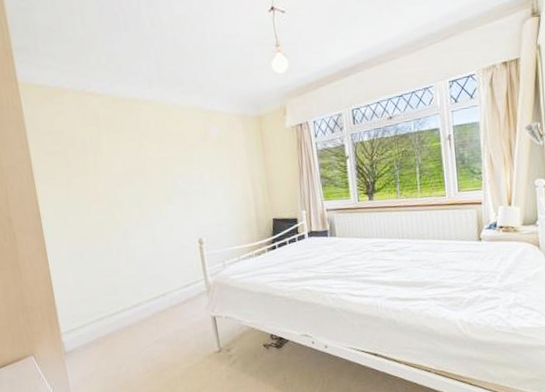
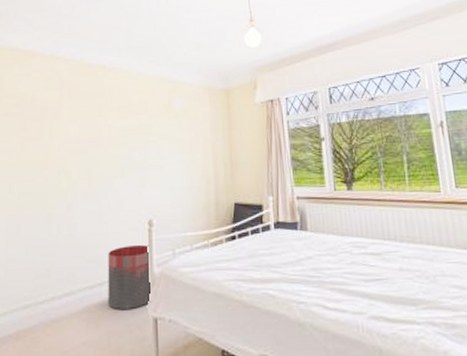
trash can: none [166,260,208,314] -> present [108,245,151,310]

